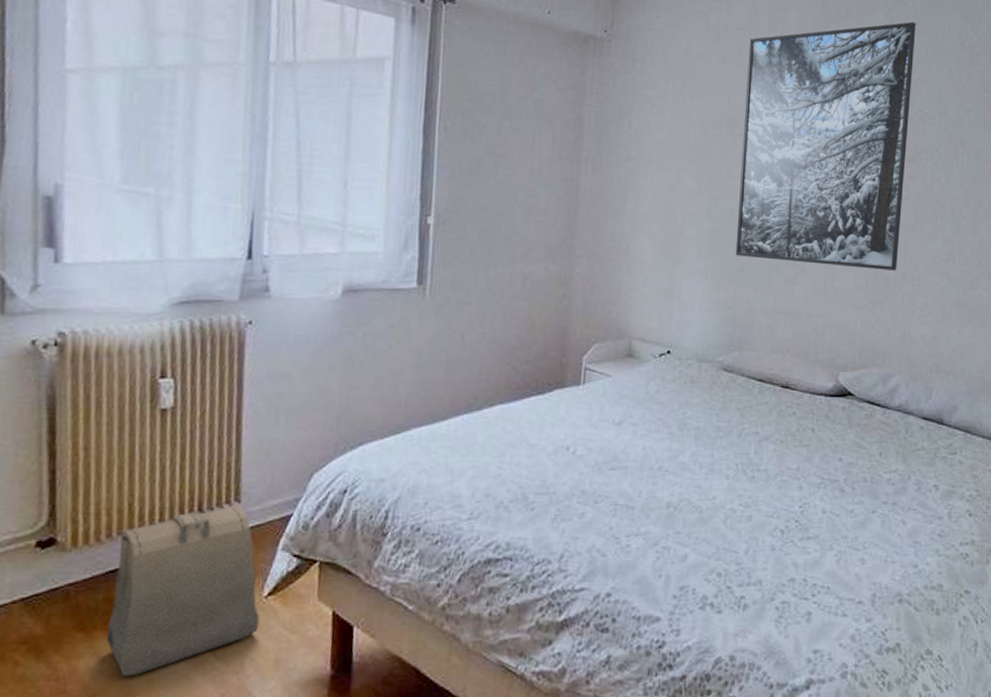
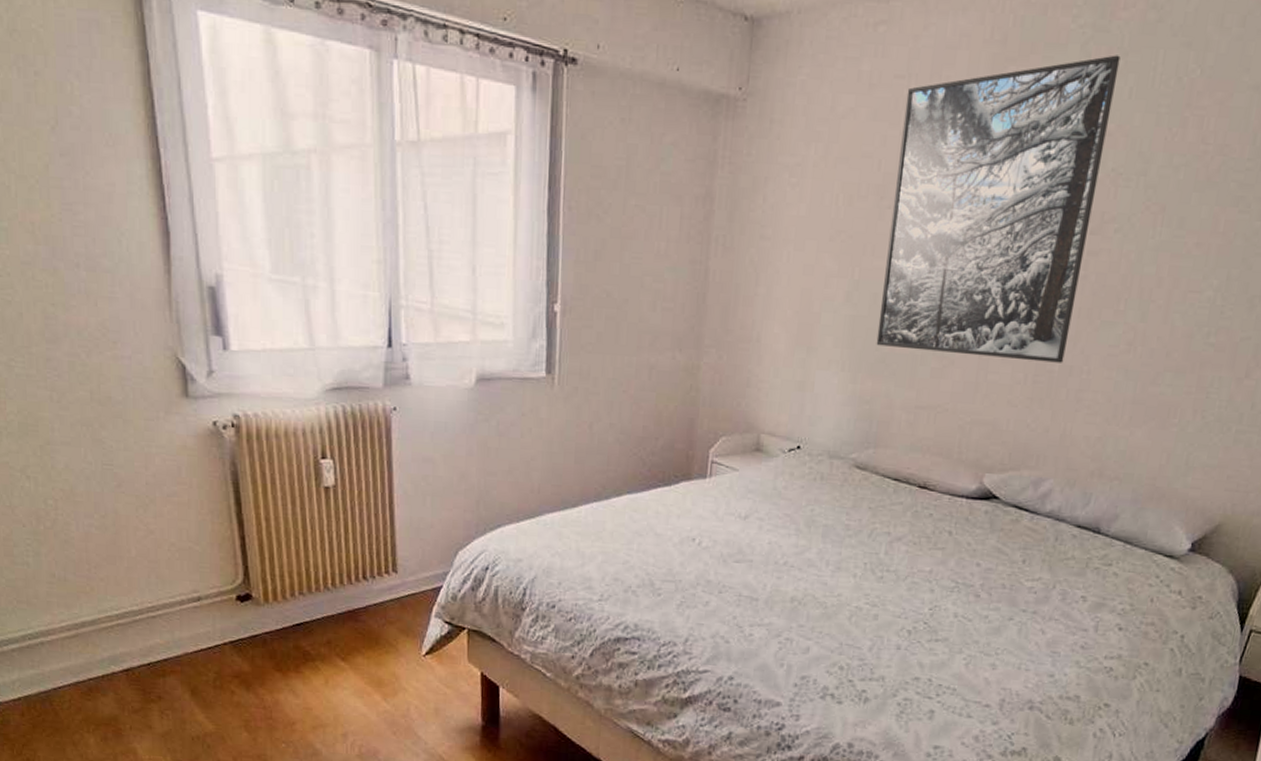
backpack: present [106,505,260,677] -> none [299,575,420,711]

